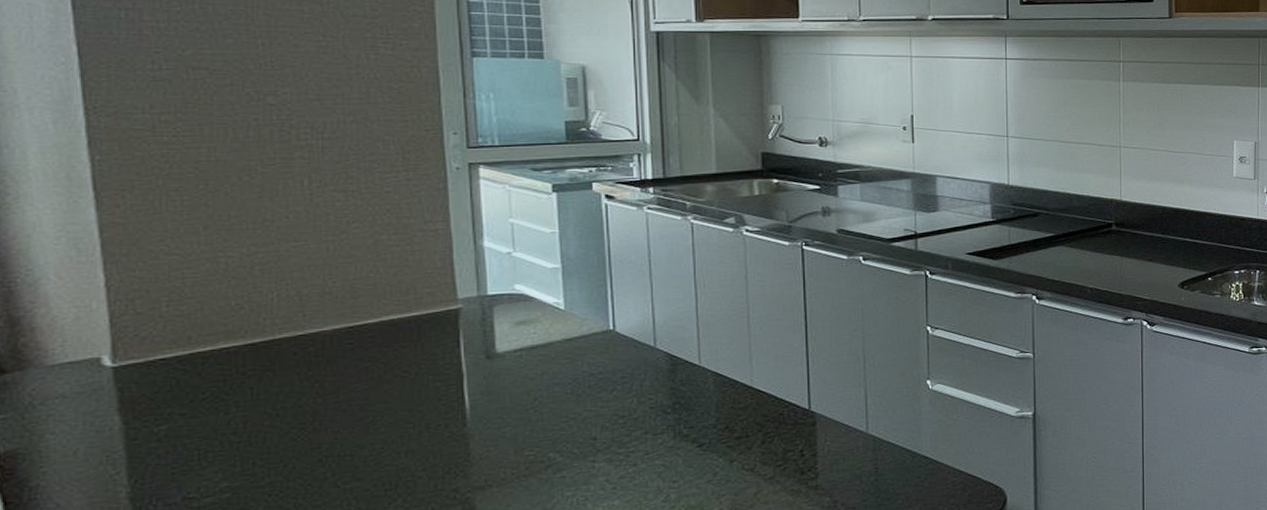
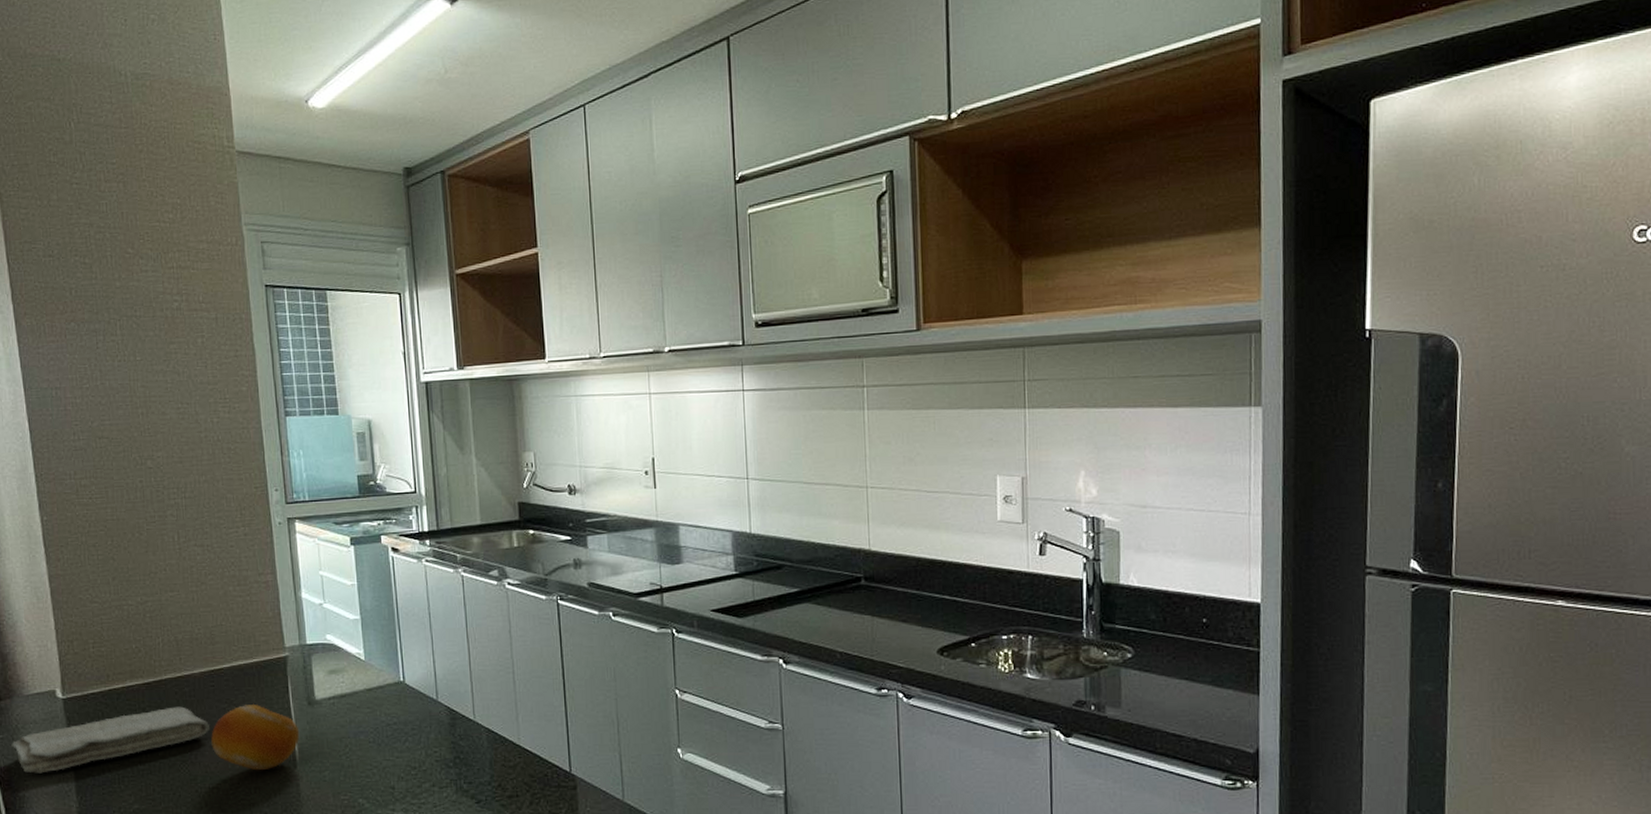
washcloth: none [20,368,345,458] -> present [11,706,211,774]
fruit: none [345,360,473,433] -> present [211,703,300,771]

